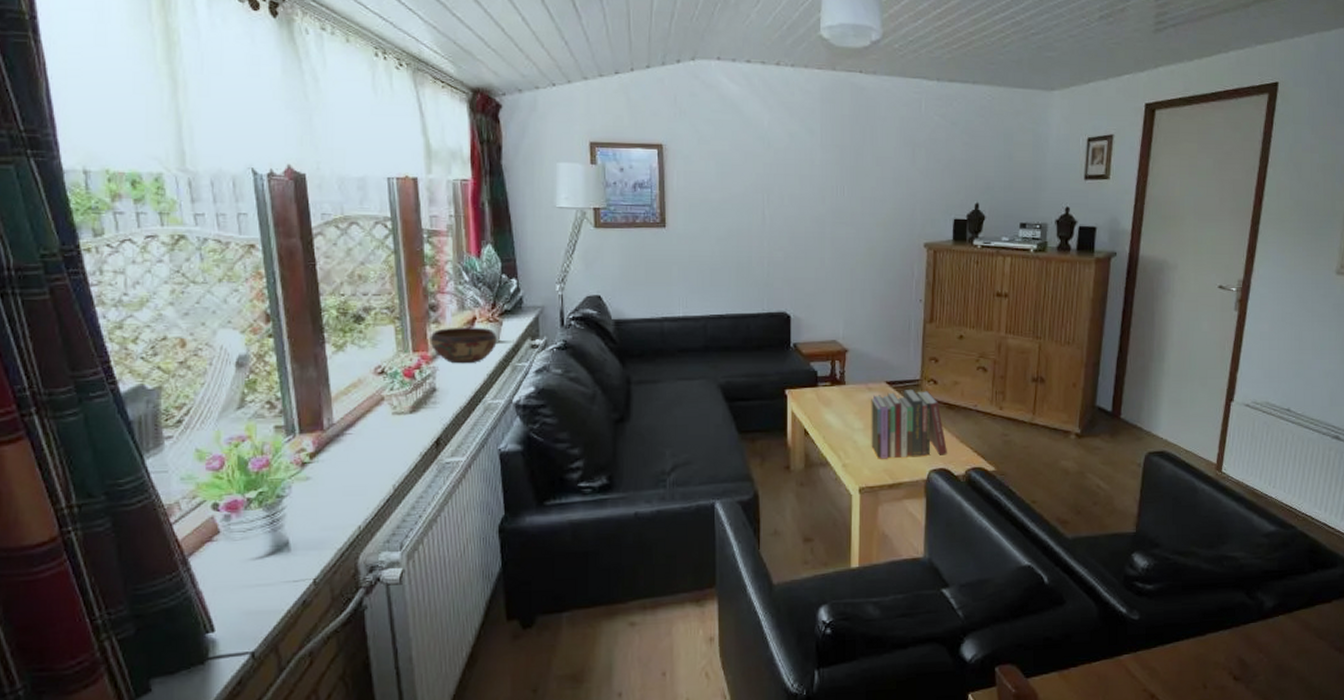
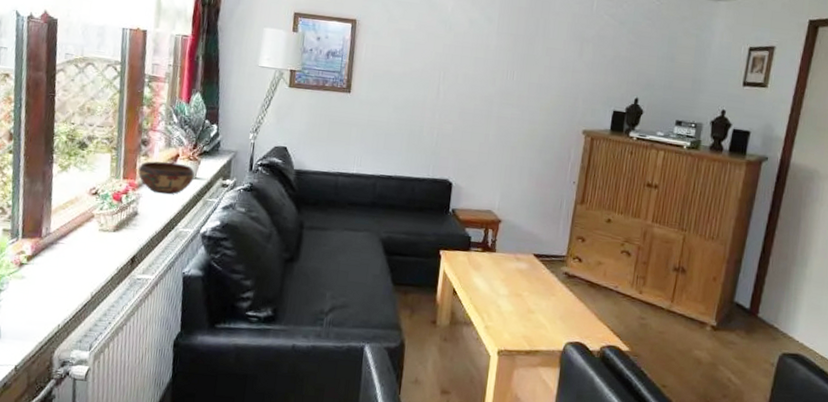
books: present [871,390,947,459] -> none [513,264,585,330]

